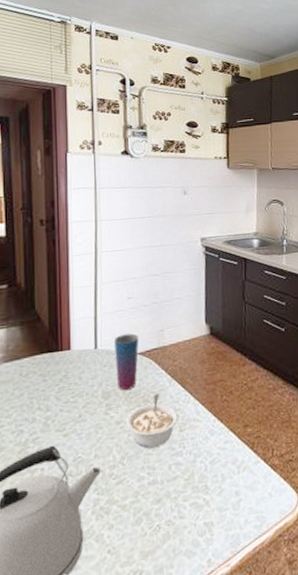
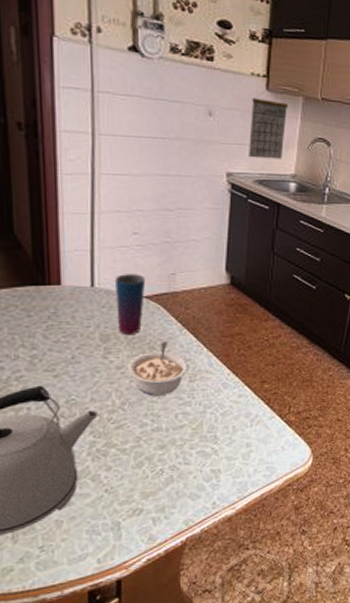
calendar: none [217,167,246,224] -> present [249,89,289,160]

